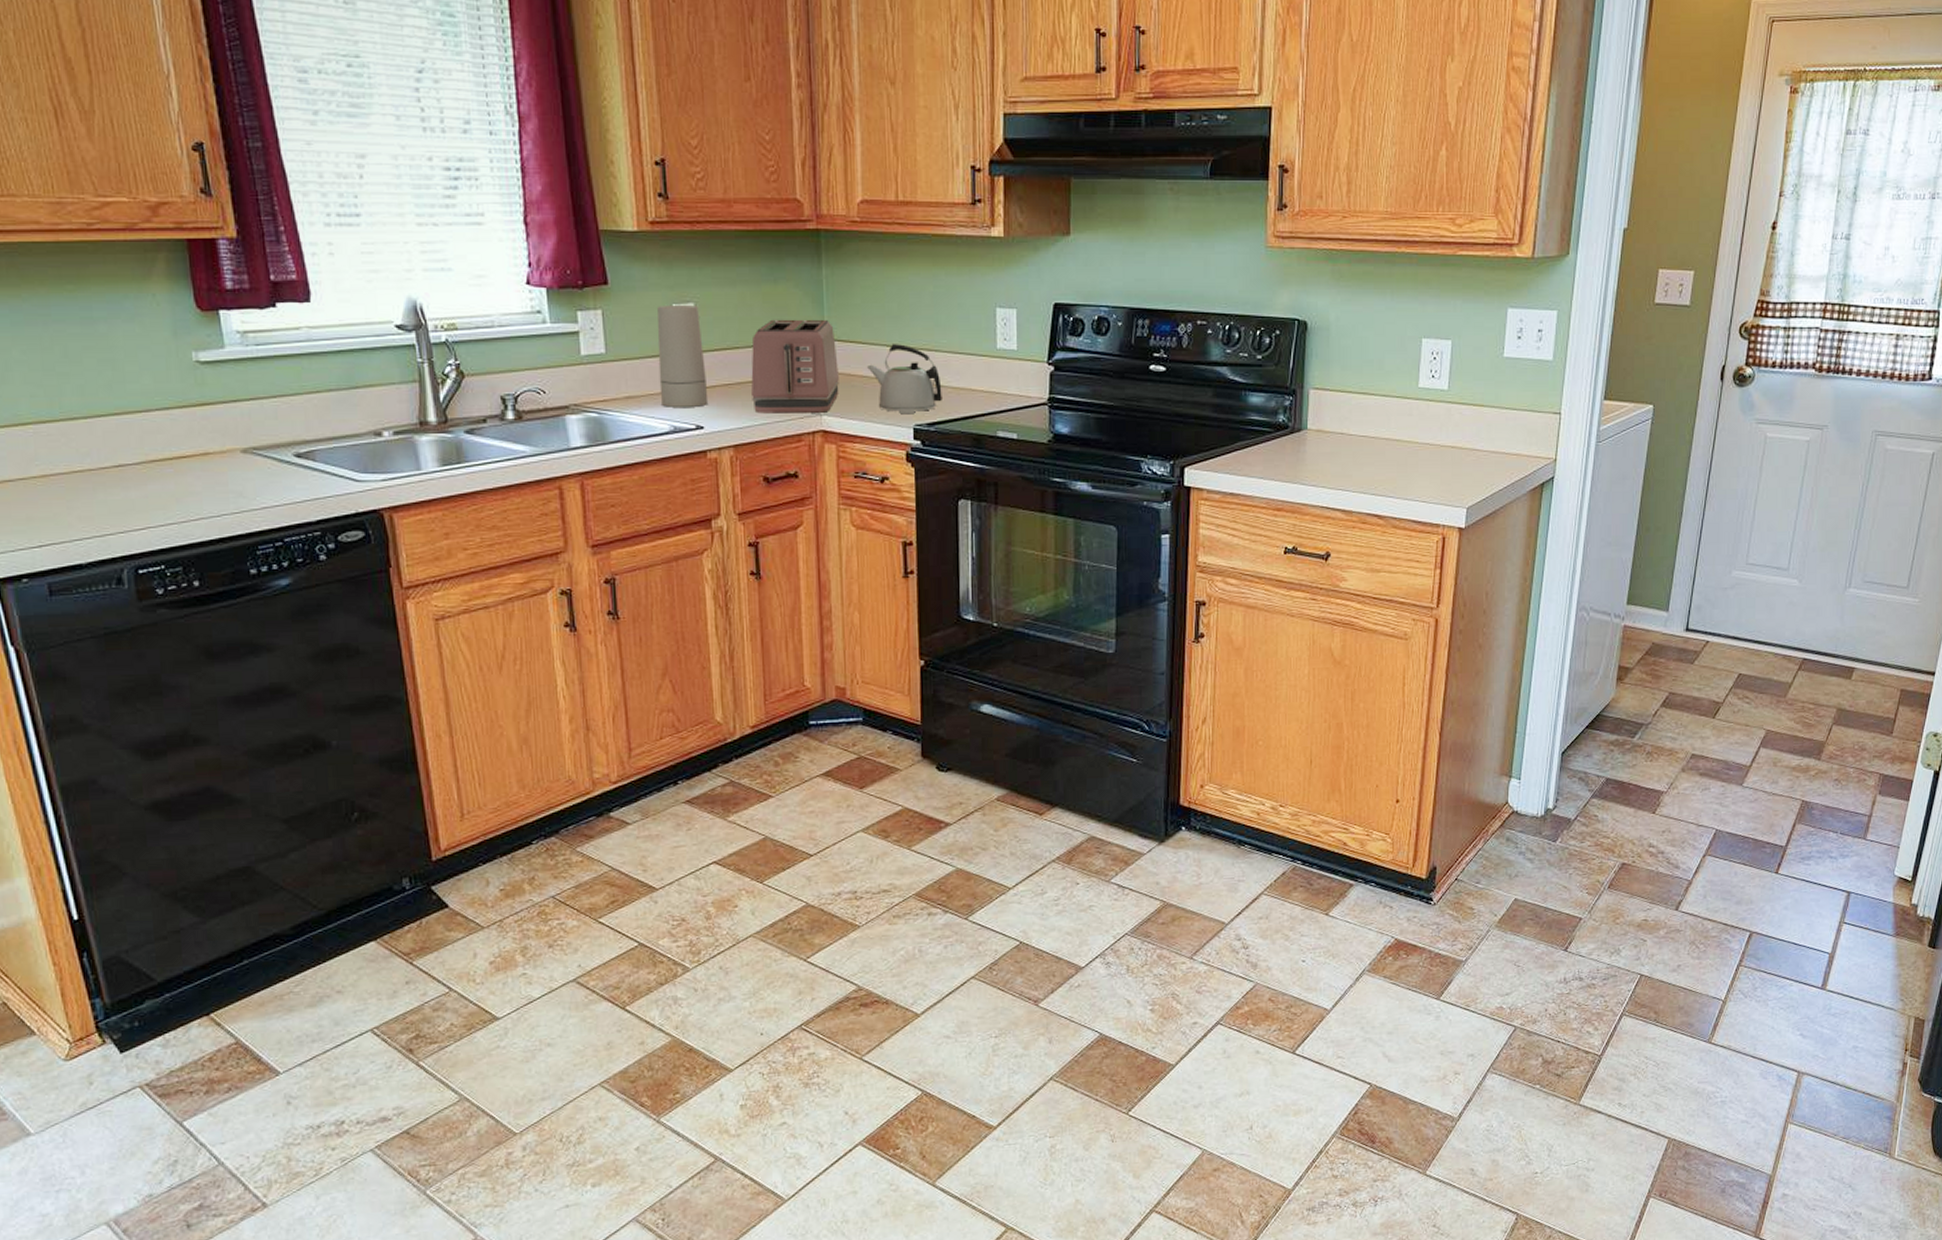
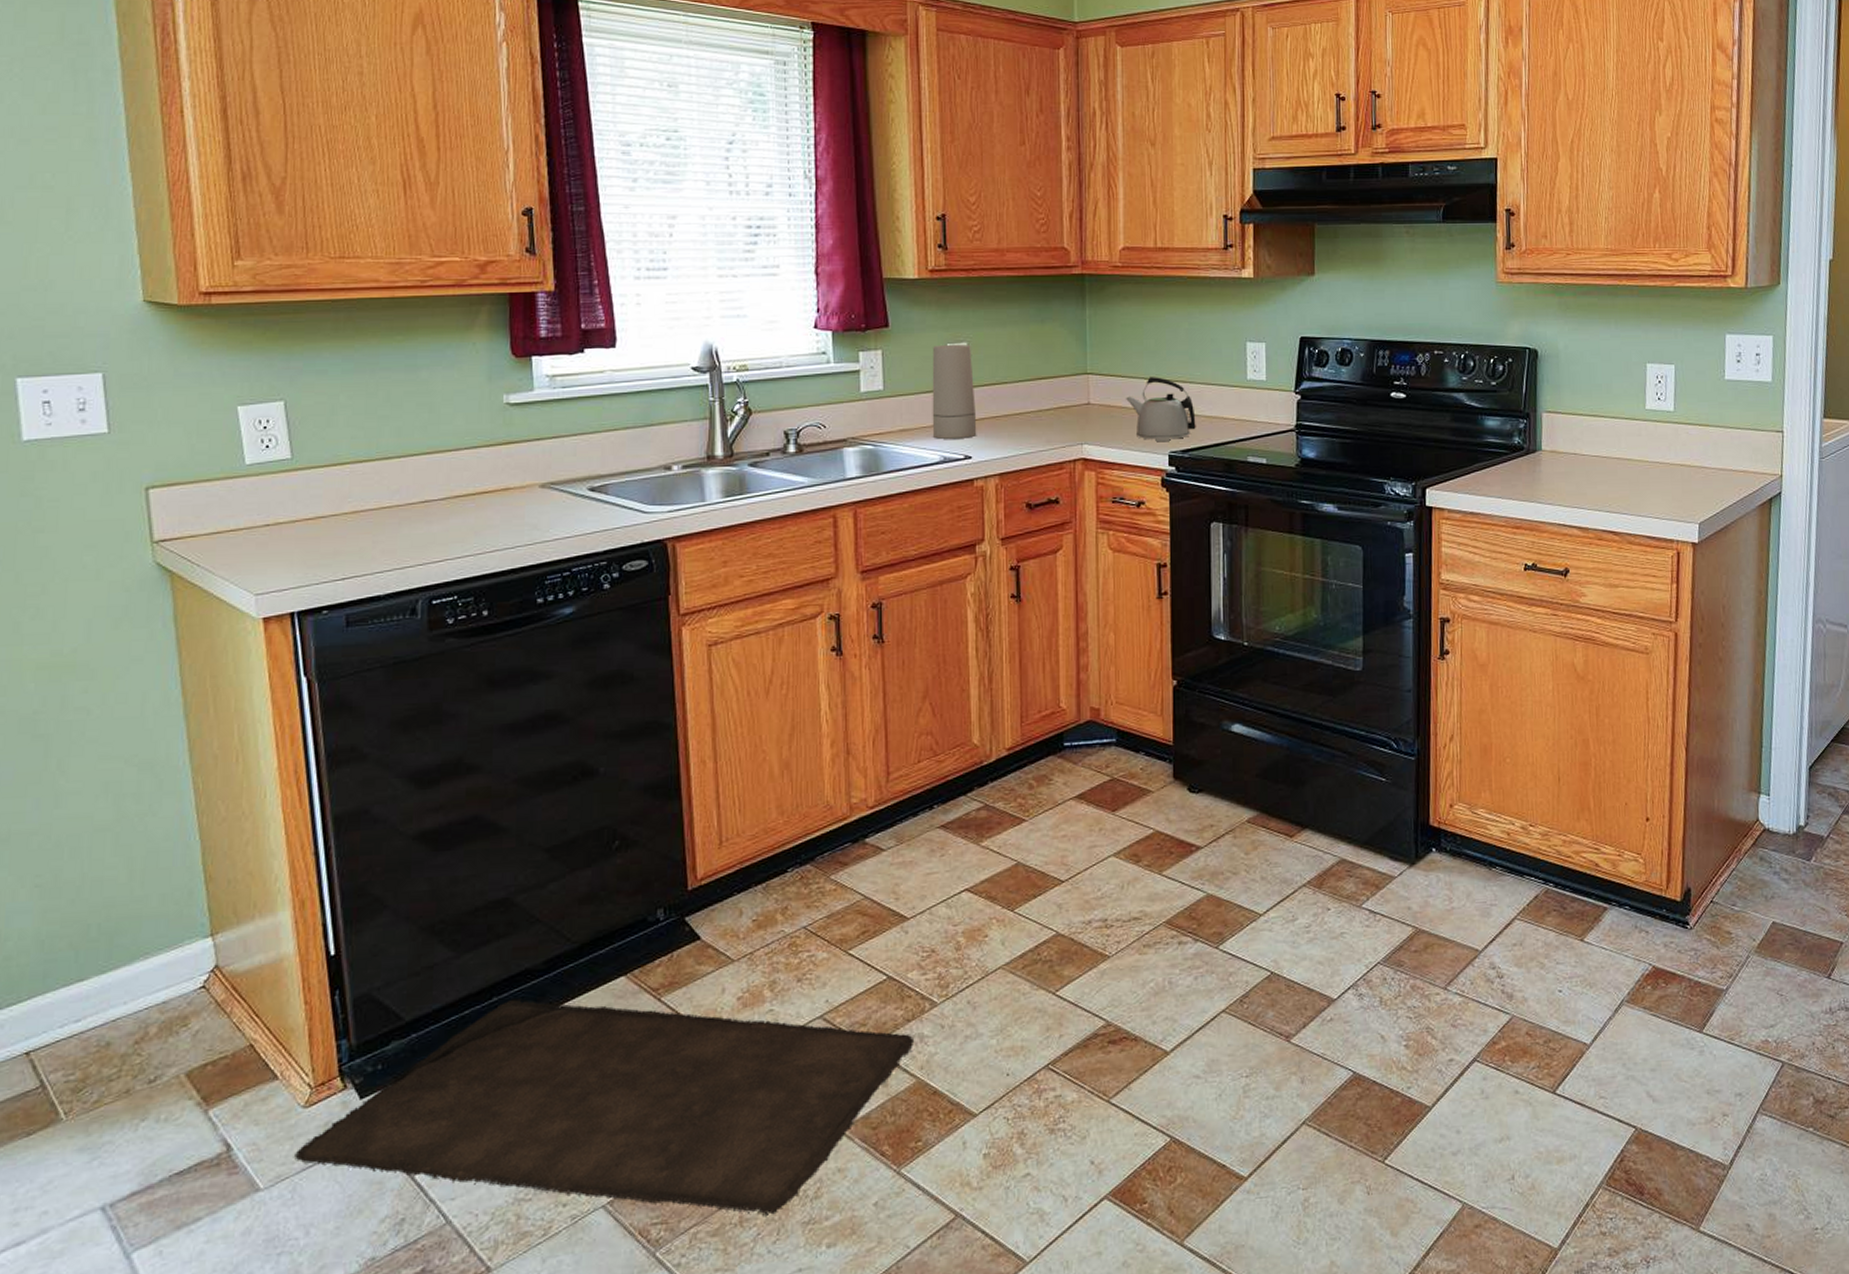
doormat: none [61,961,669,1160] -> present [295,998,915,1217]
toaster: present [751,319,839,414] -> none [1017,355,1100,444]

